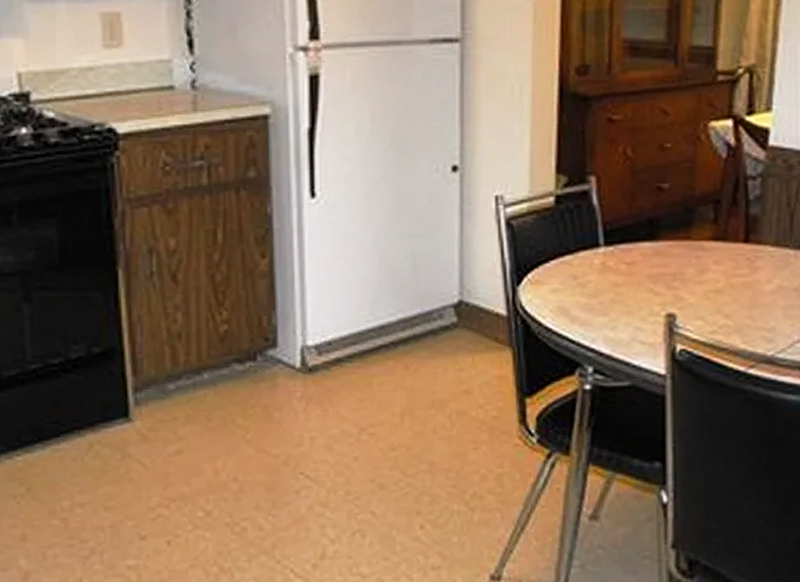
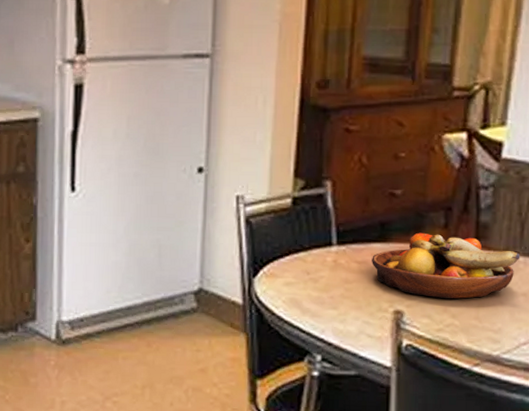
fruit bowl: none [641,228,791,299] -> present [372,232,520,299]

